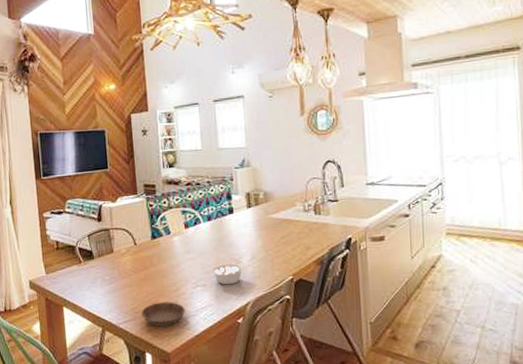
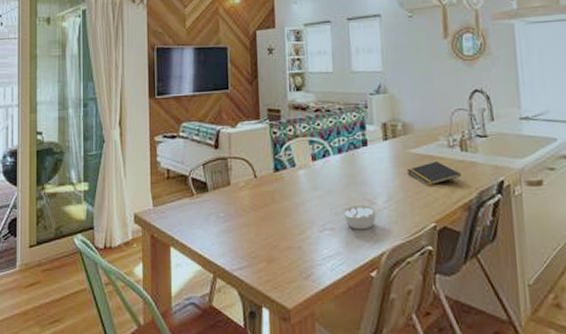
saucer: present [141,302,185,327] -> none [259,247,310,277]
notepad: none [268,224,315,246] -> present [407,161,461,186]

